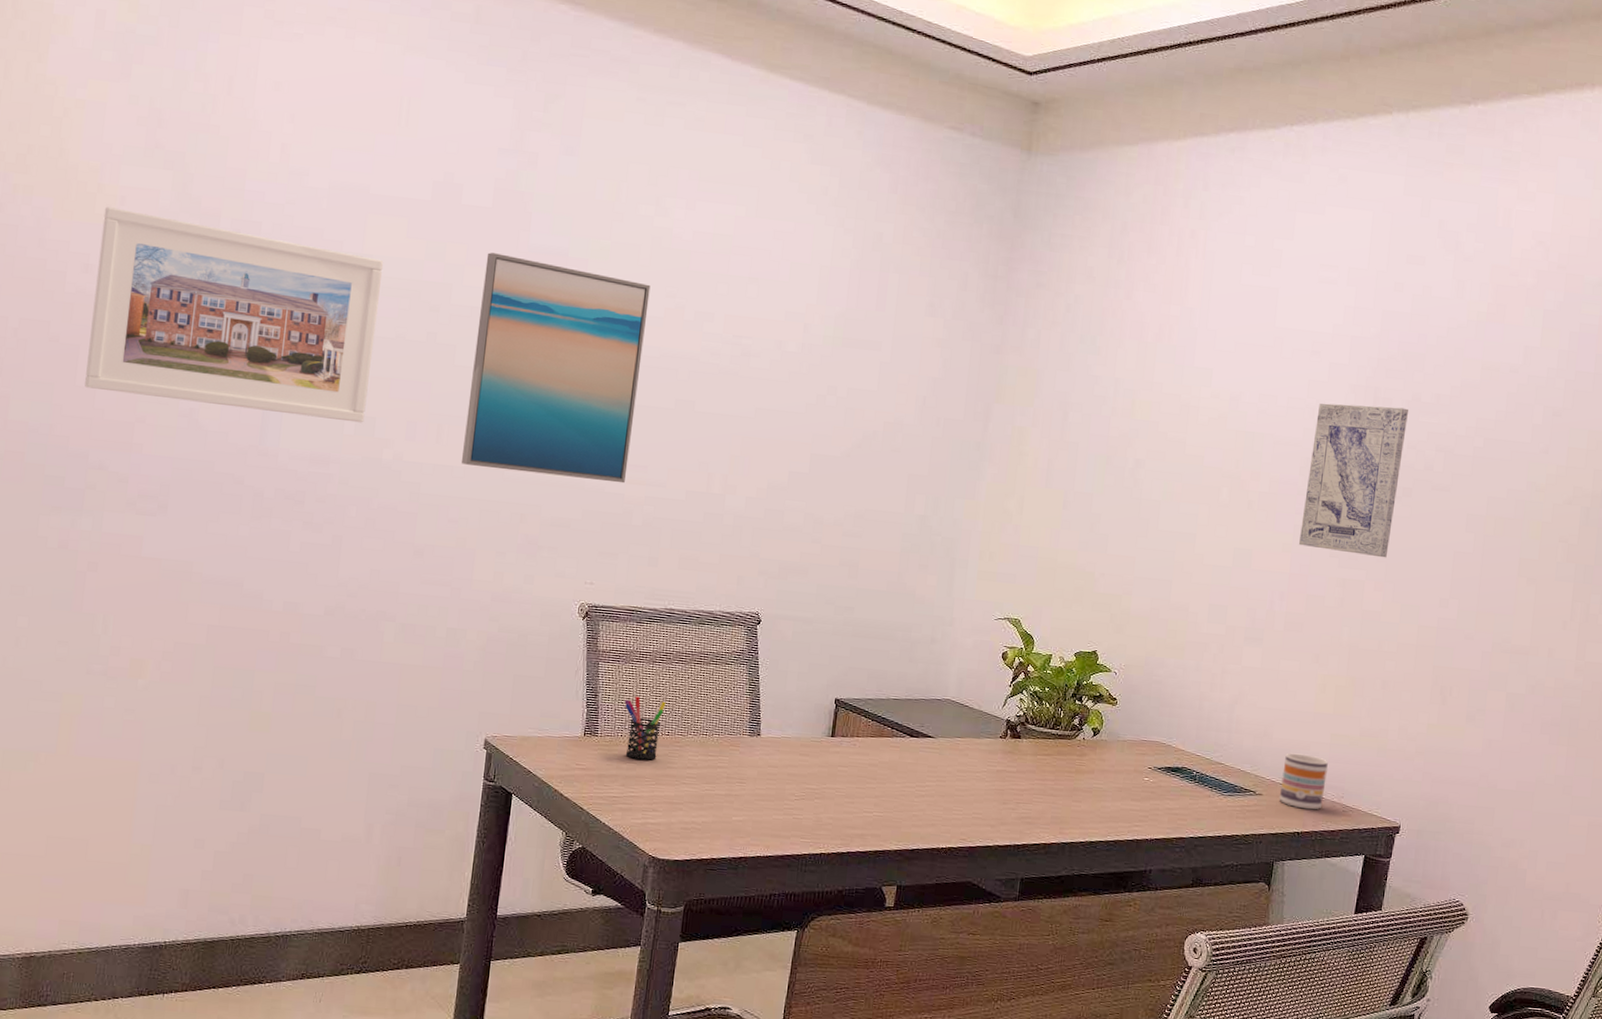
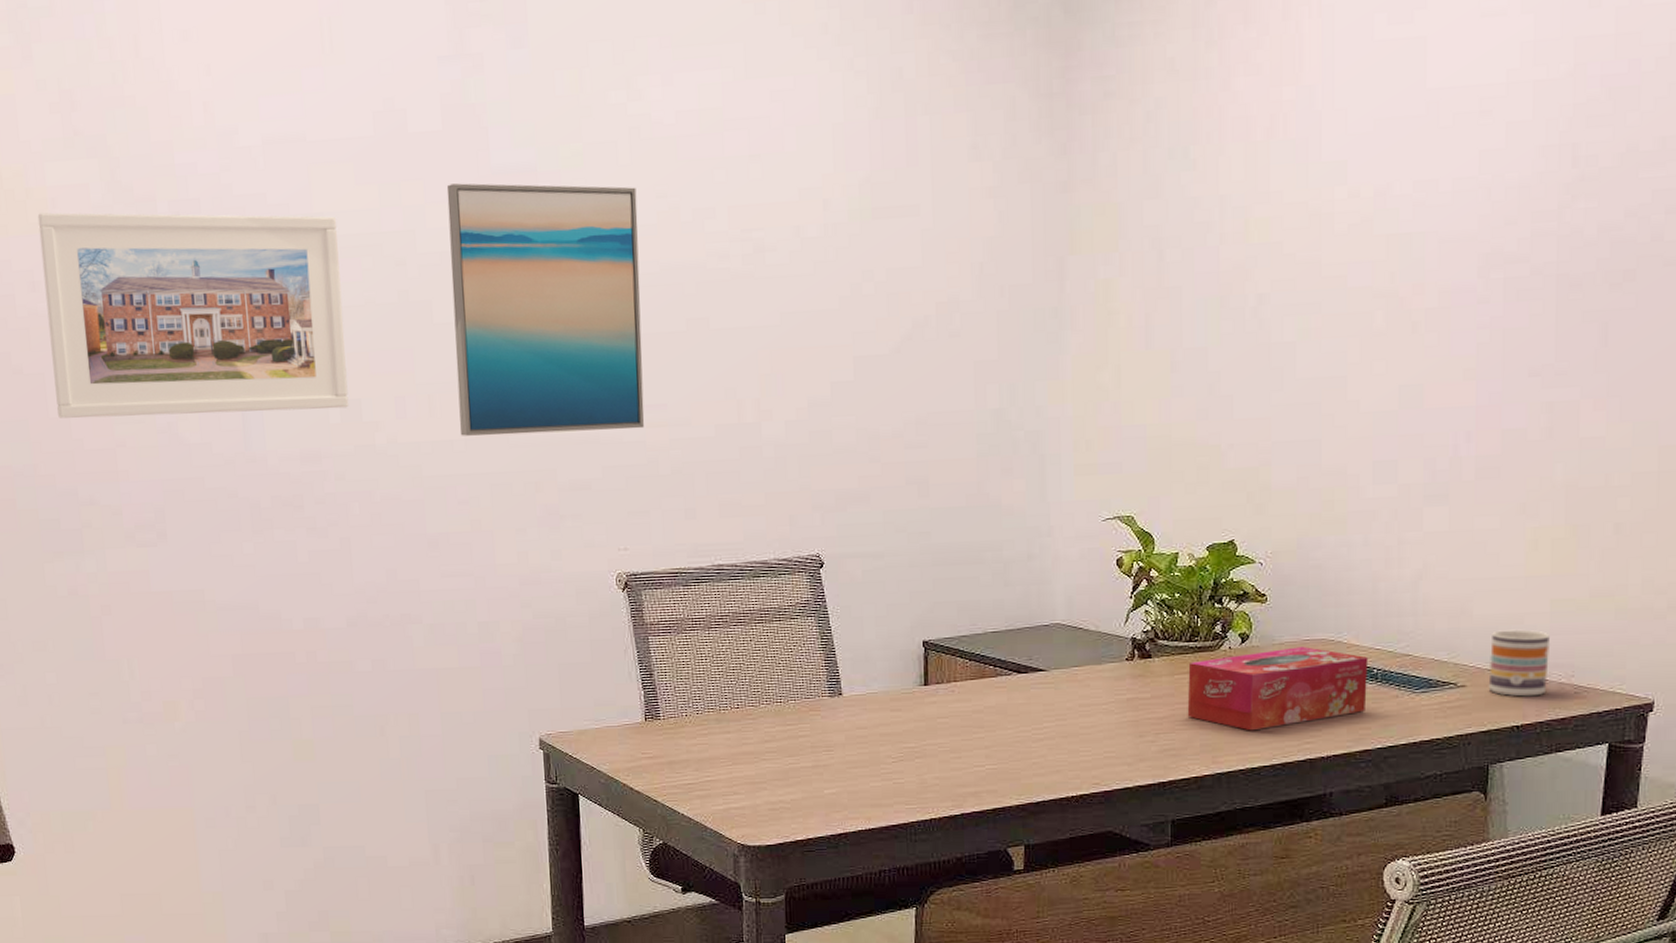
pen holder: present [624,696,666,760] -> none [683,669,730,739]
tissue box: none [1043,745,1191,810] -> present [1187,647,1369,731]
wall art: present [1299,403,1408,558] -> none [1486,164,1622,369]

